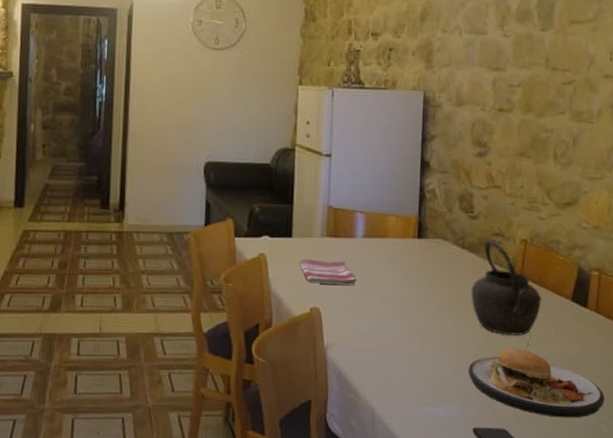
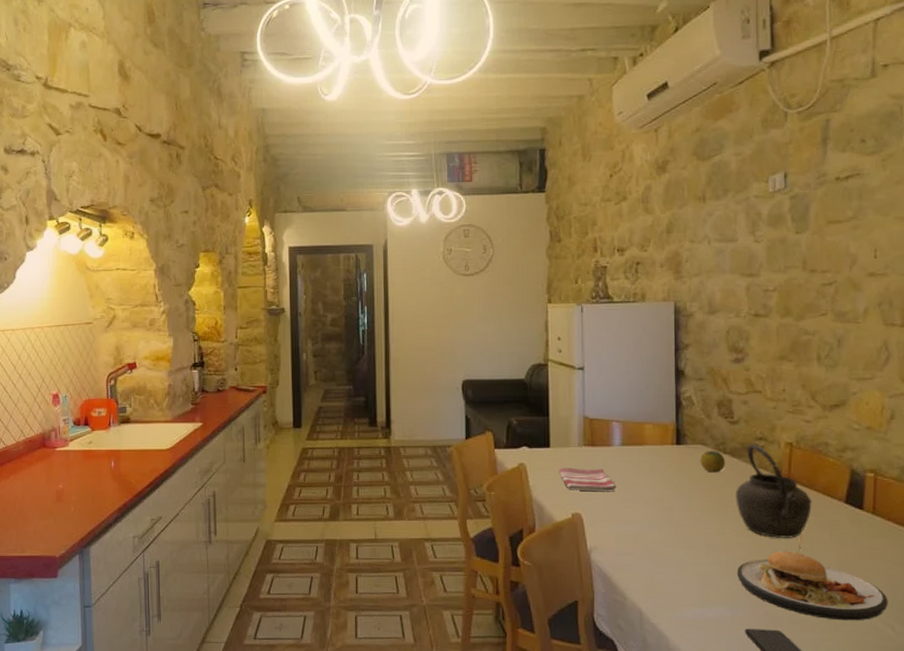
fruit: none [440,245,464,268] -> present [700,451,726,473]

